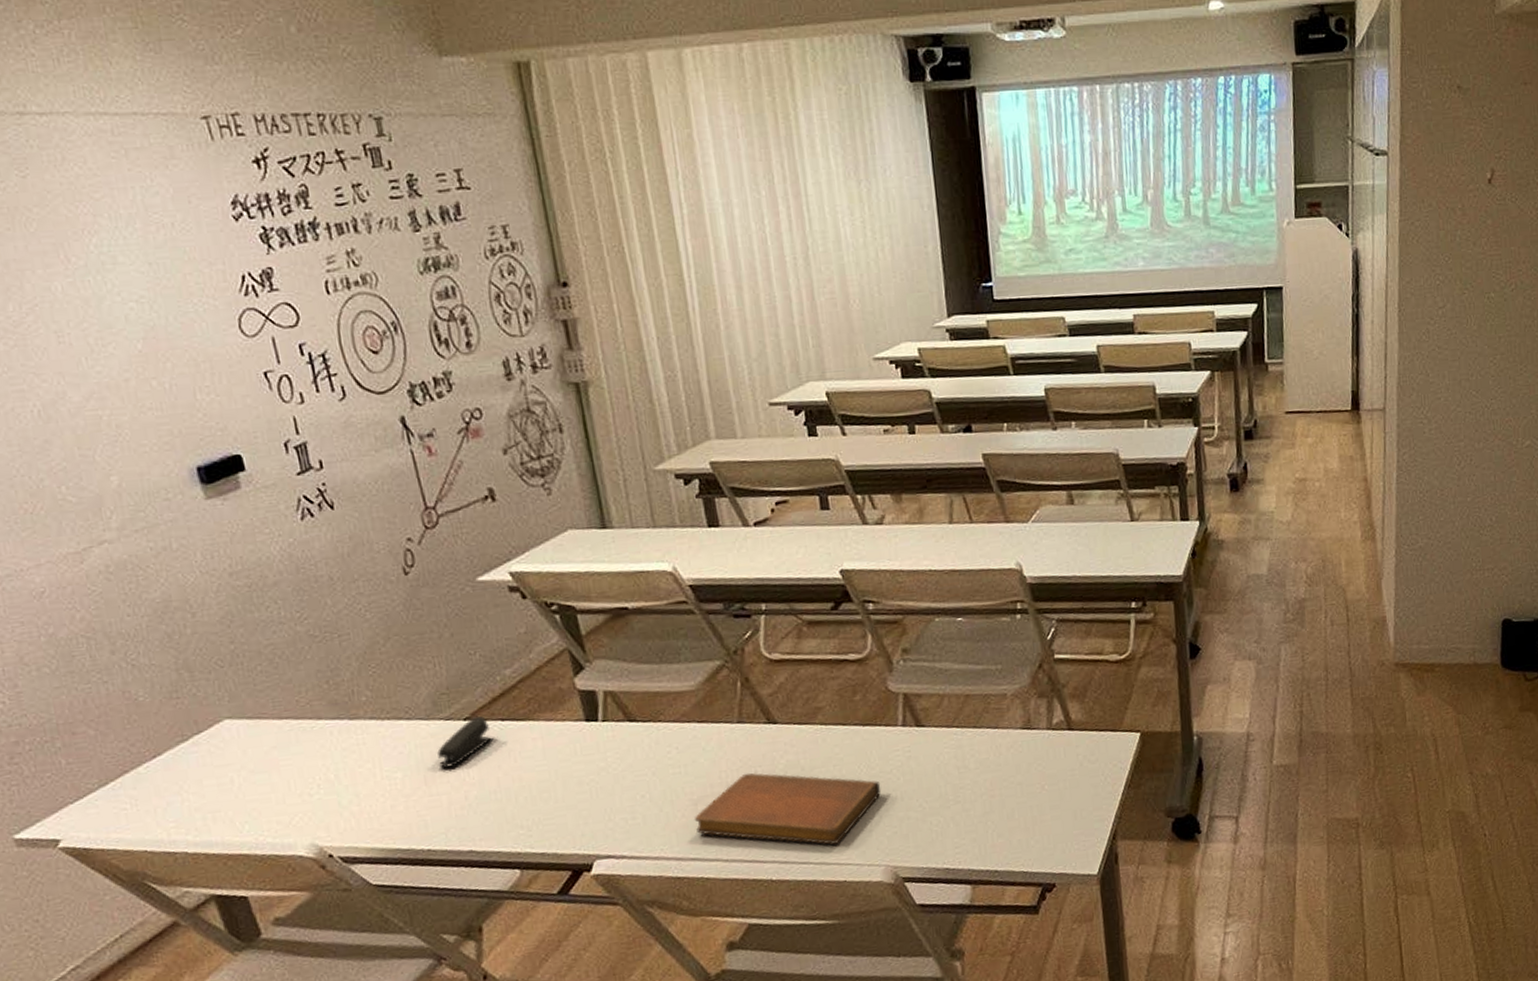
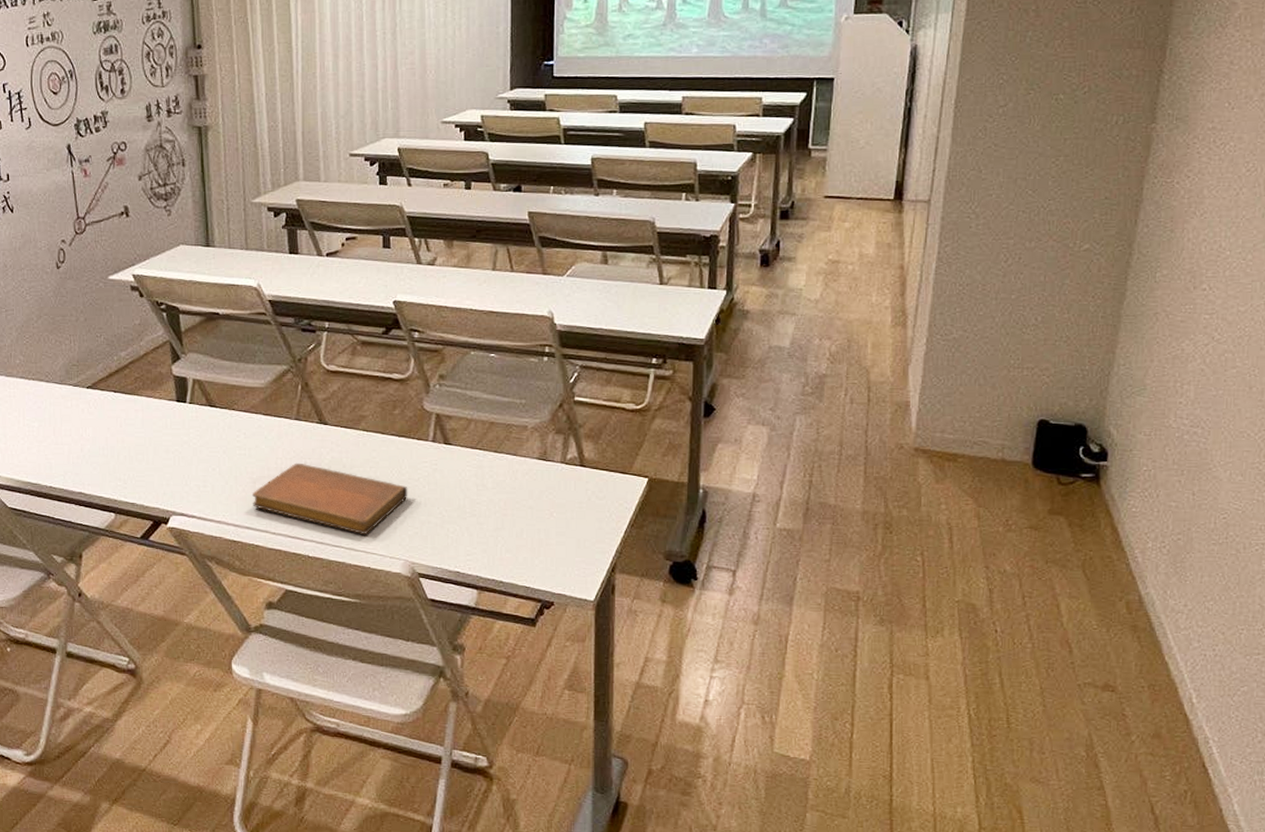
stapler: present [436,716,494,768] -> none [64,387,107,424]

